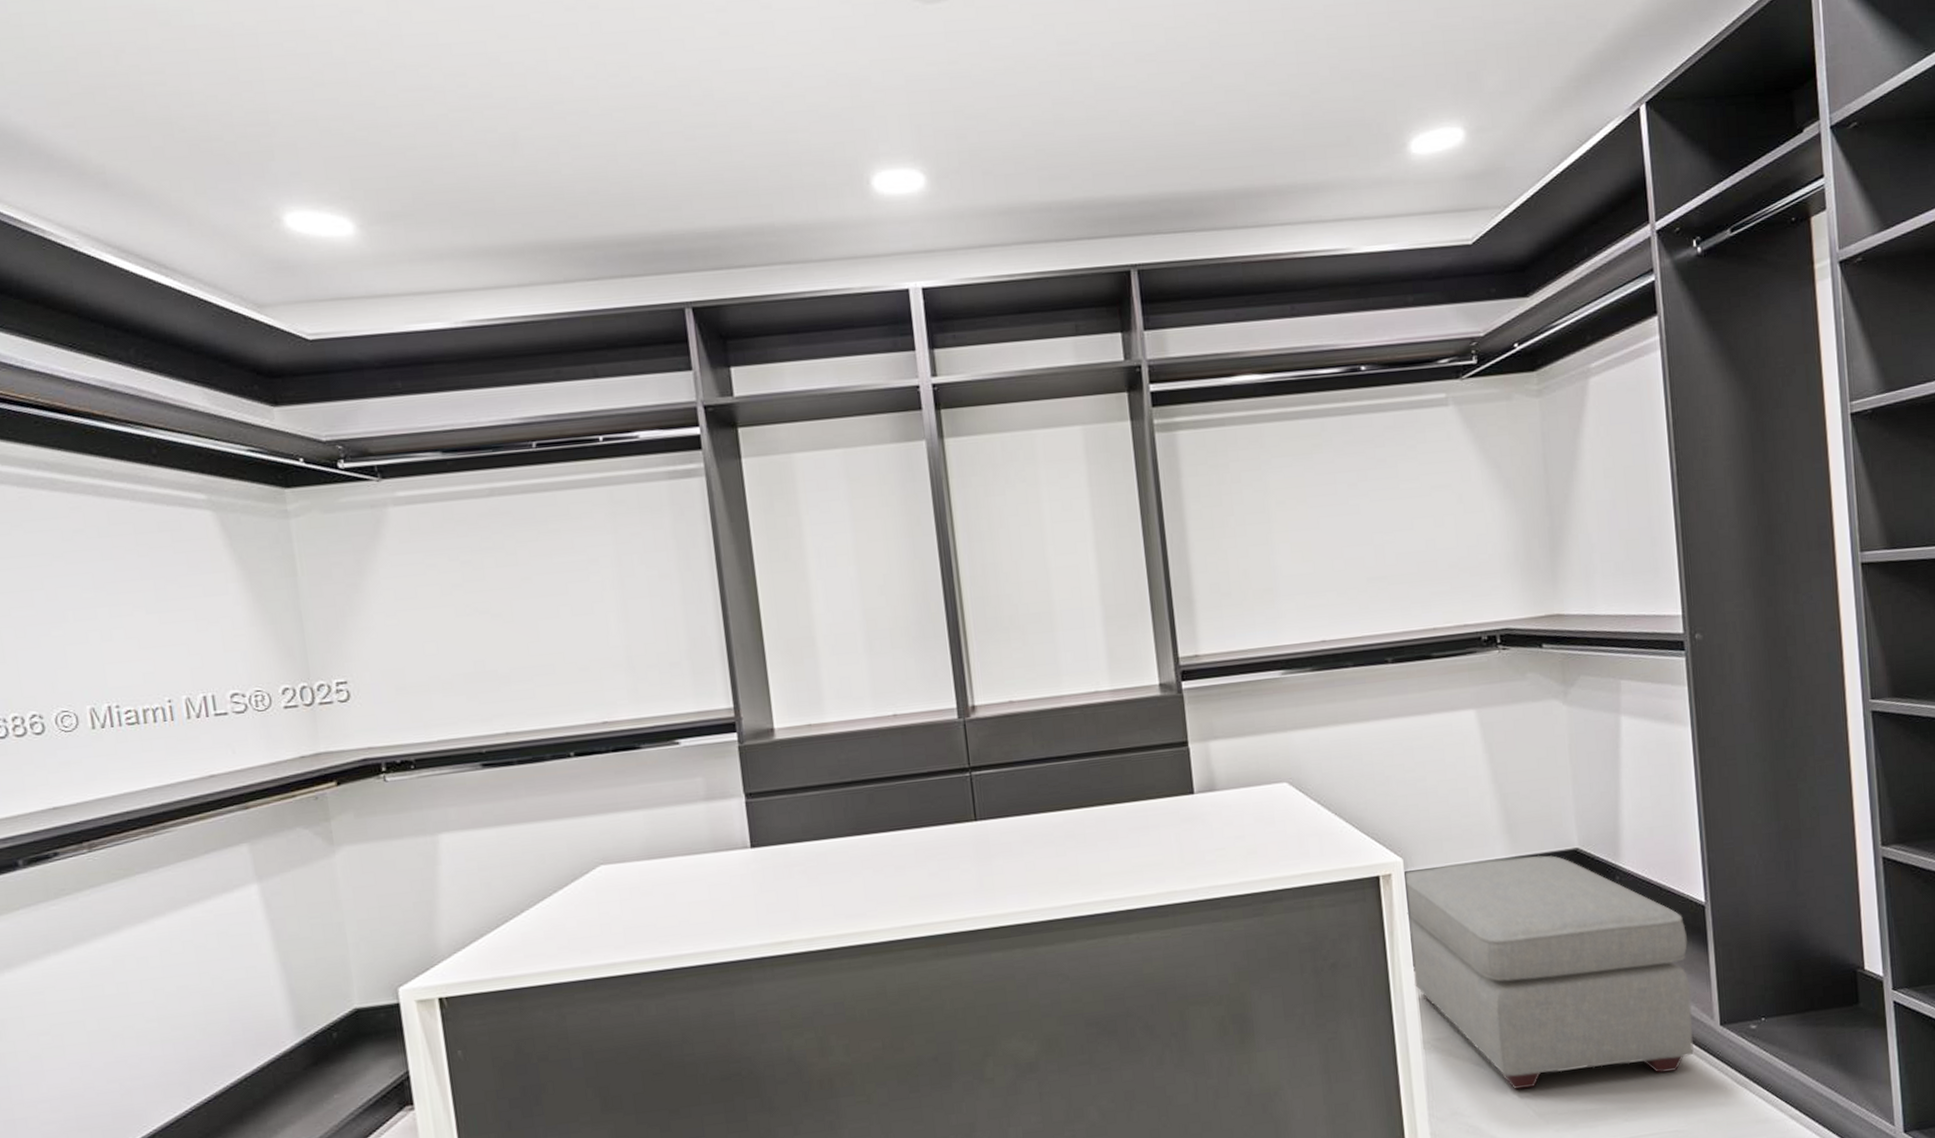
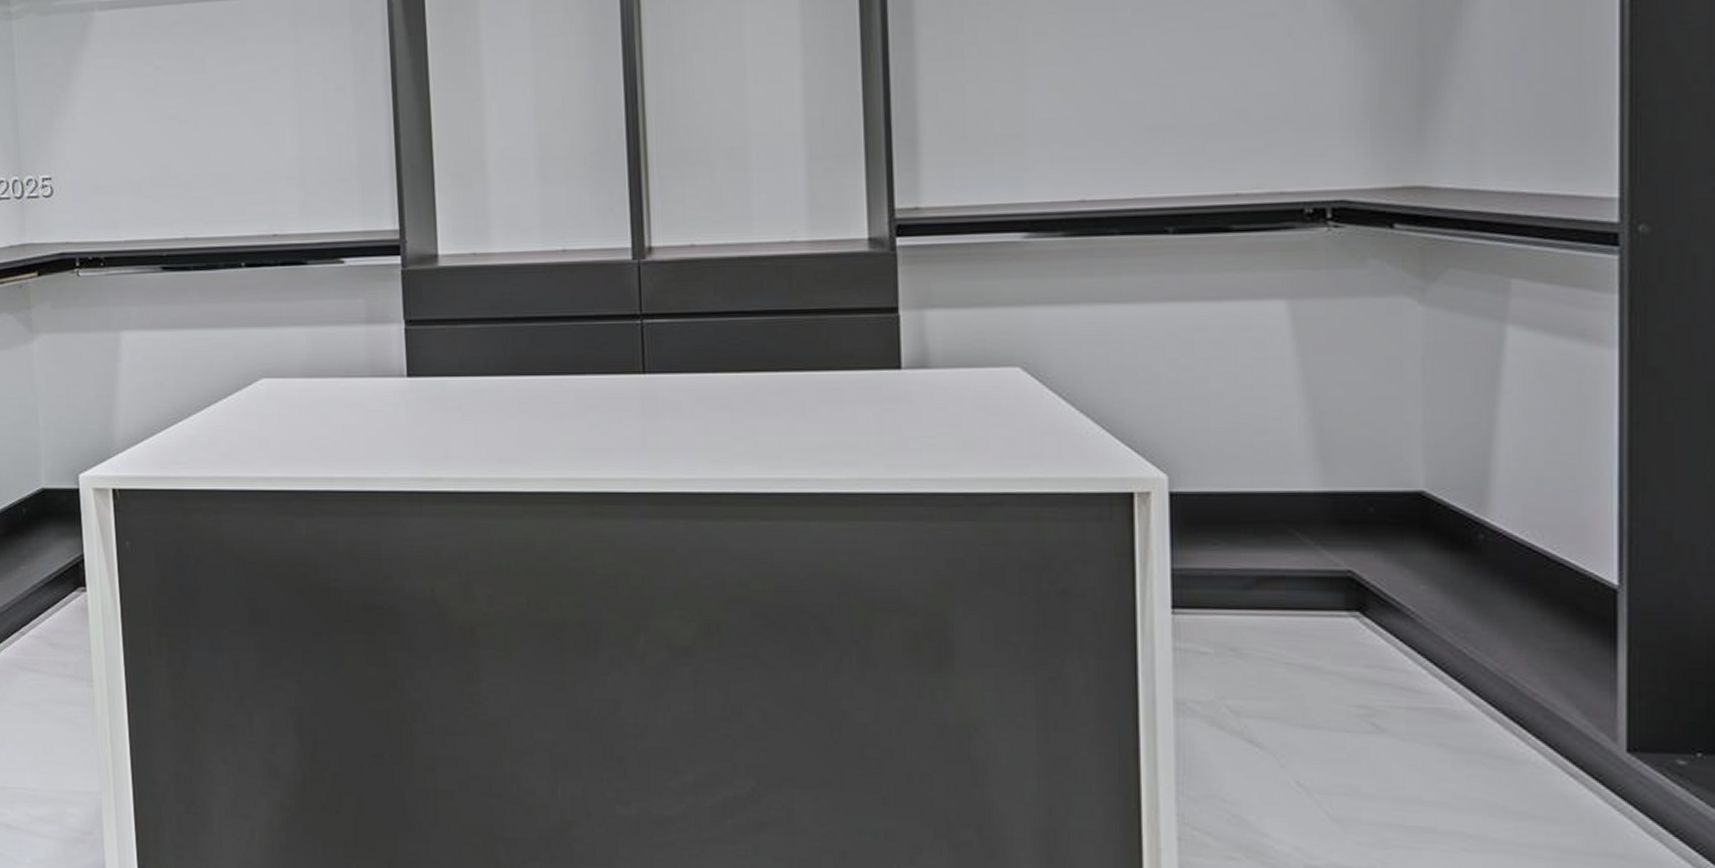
ottoman: present [1404,855,1694,1089] -> none [1168,490,1584,800]

